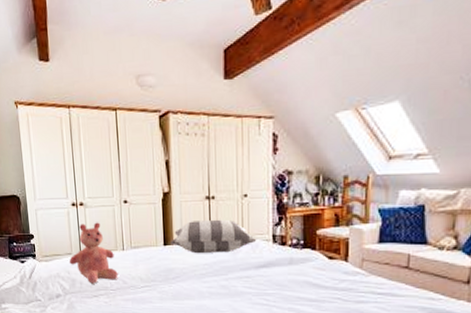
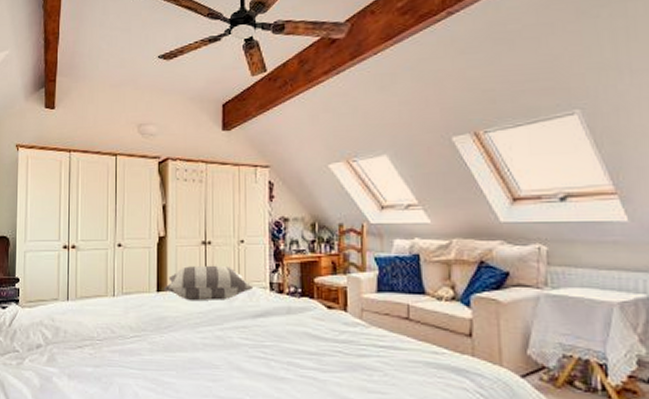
teddy bear: present [68,222,118,284] -> none [54,266,106,333]

